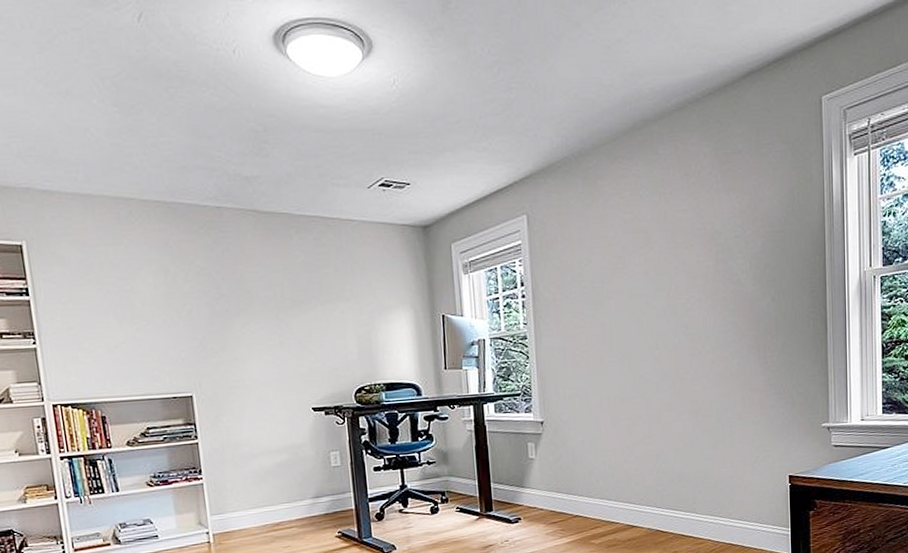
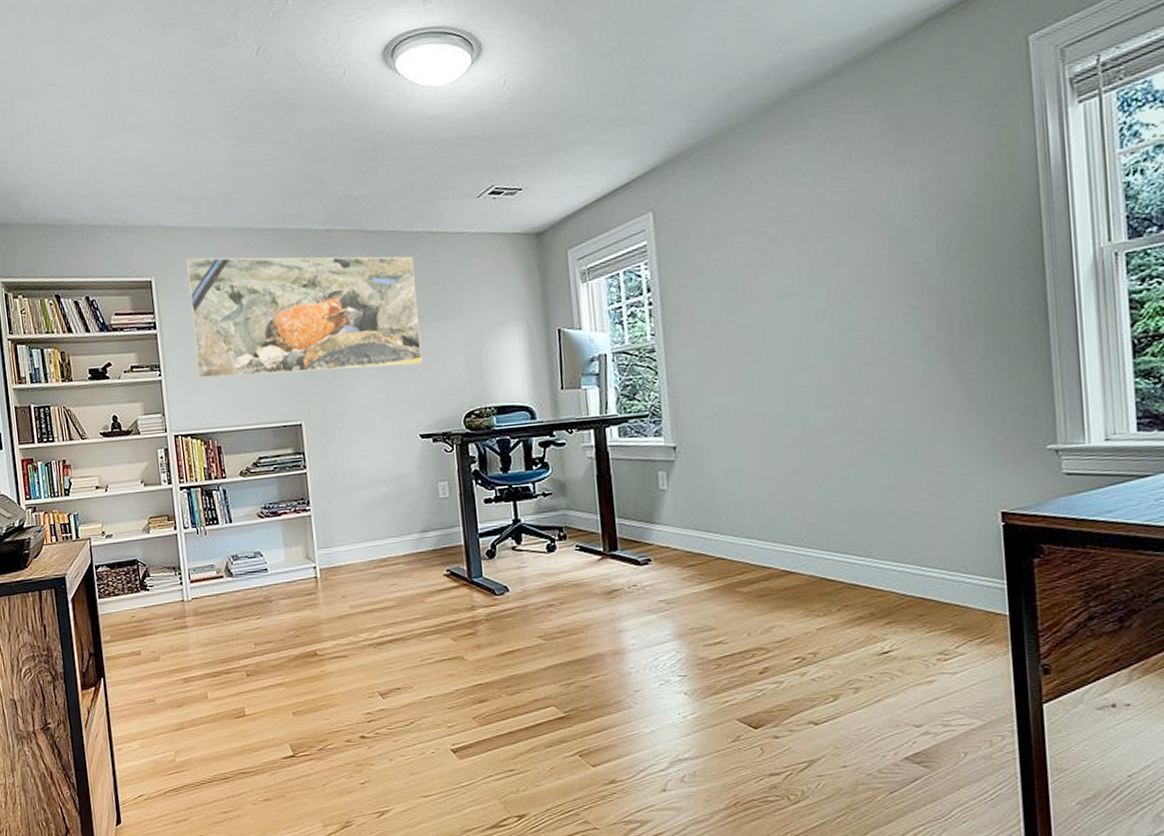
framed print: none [61,224,314,349] -> present [185,256,422,379]

